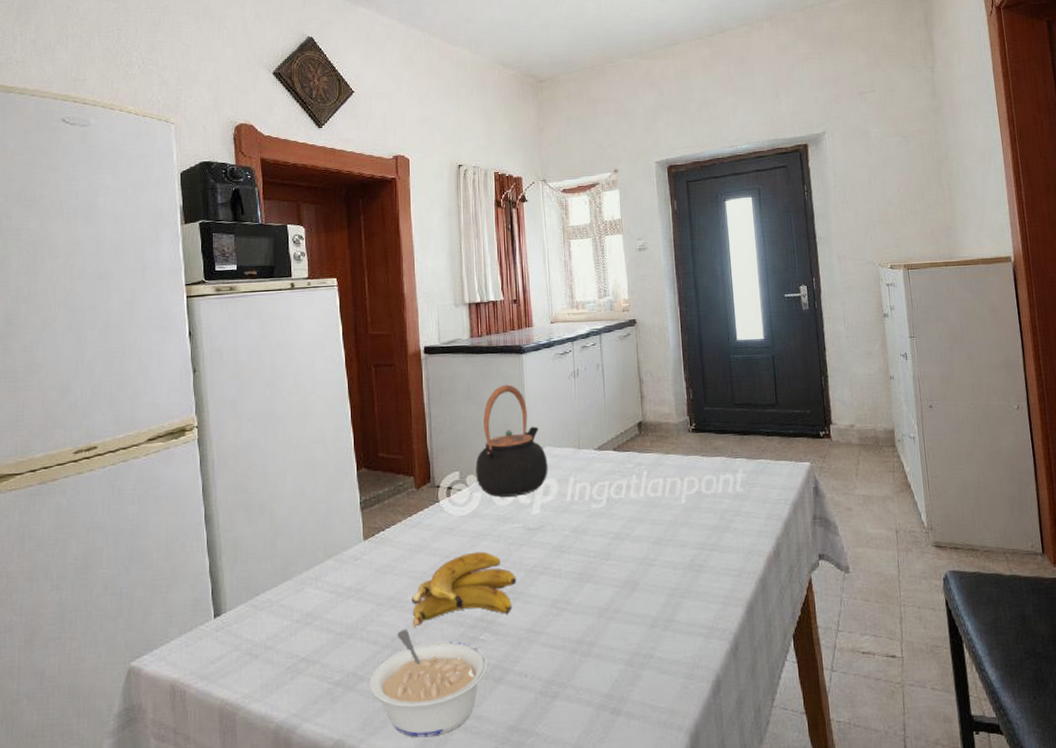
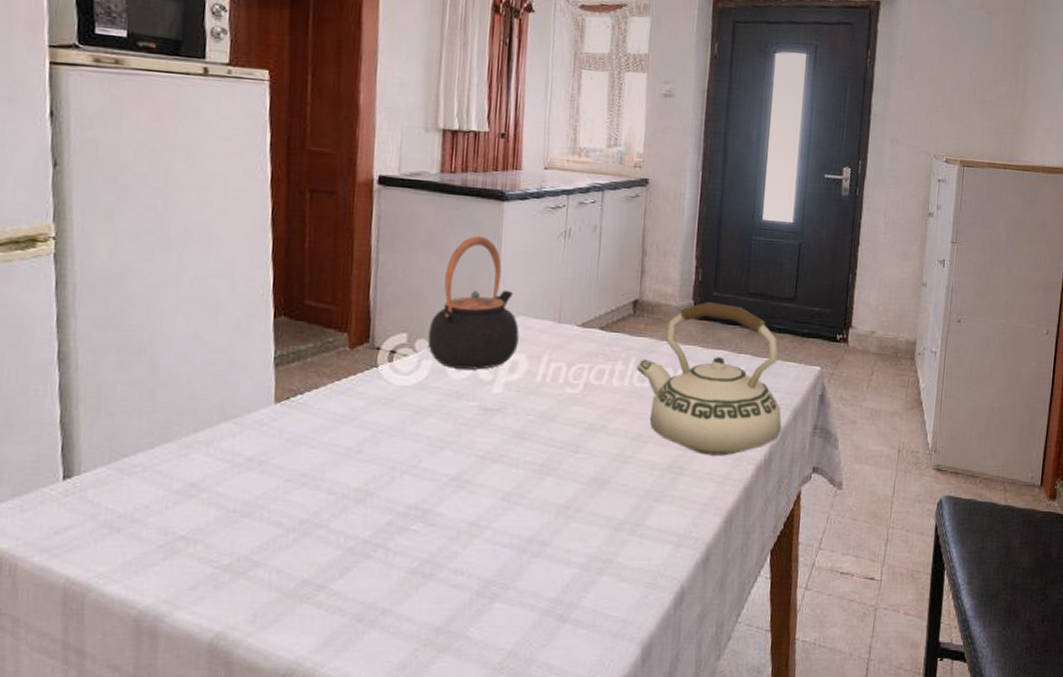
legume: present [369,629,488,738] -> none [265,511,418,635]
banana: present [411,551,517,628] -> none [329,429,465,511]
teakettle: none [648,416,785,552] -> present [636,302,782,456]

